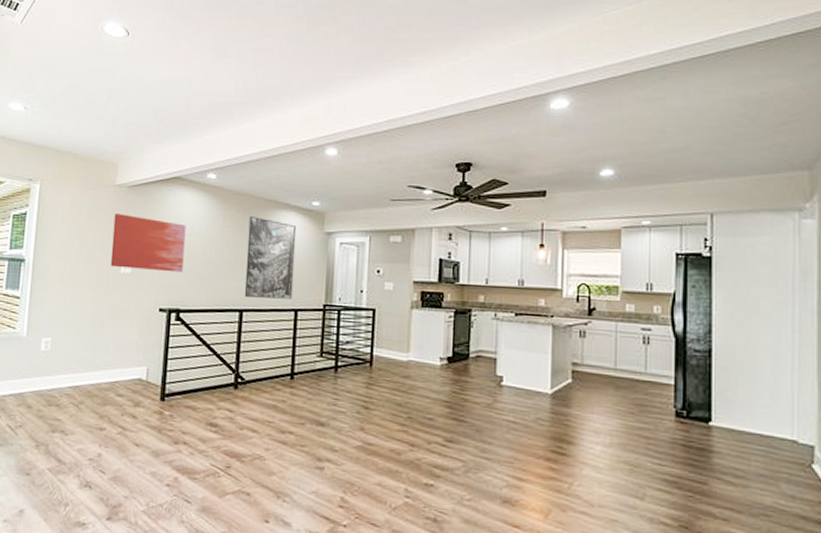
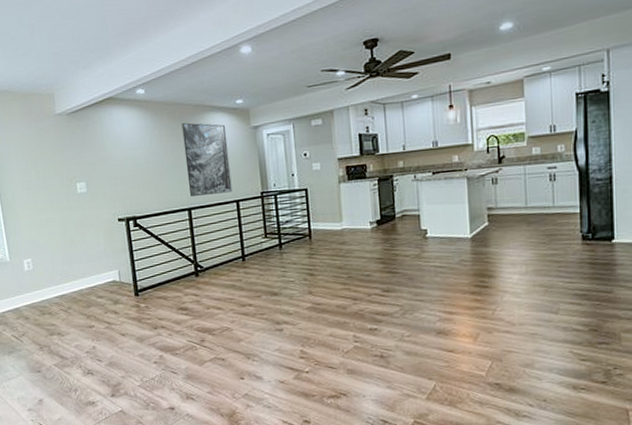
wall art: present [110,213,186,273] -> none [61,140,132,190]

